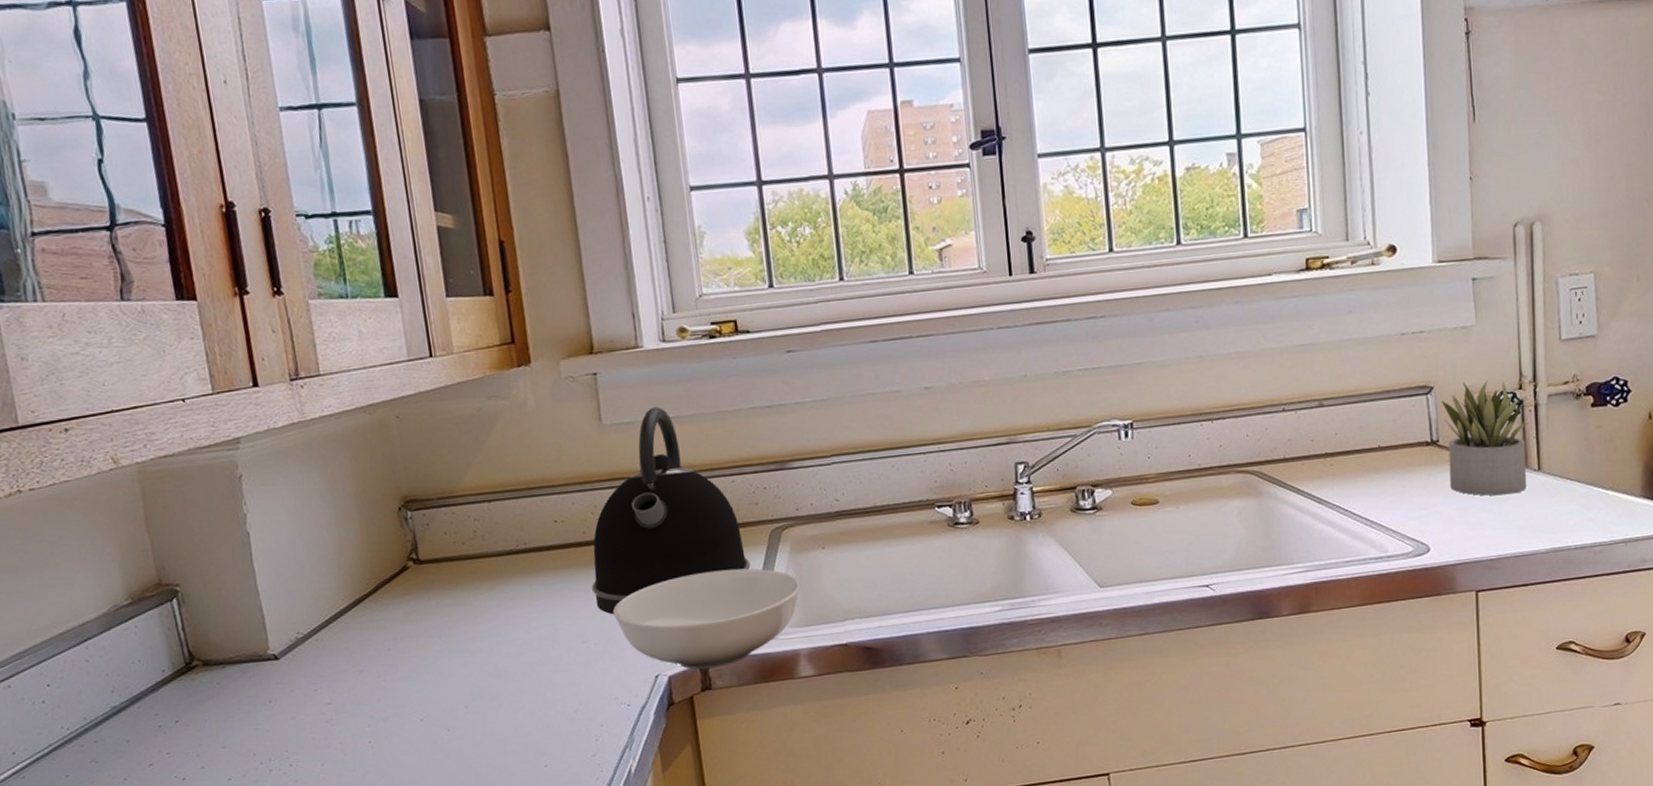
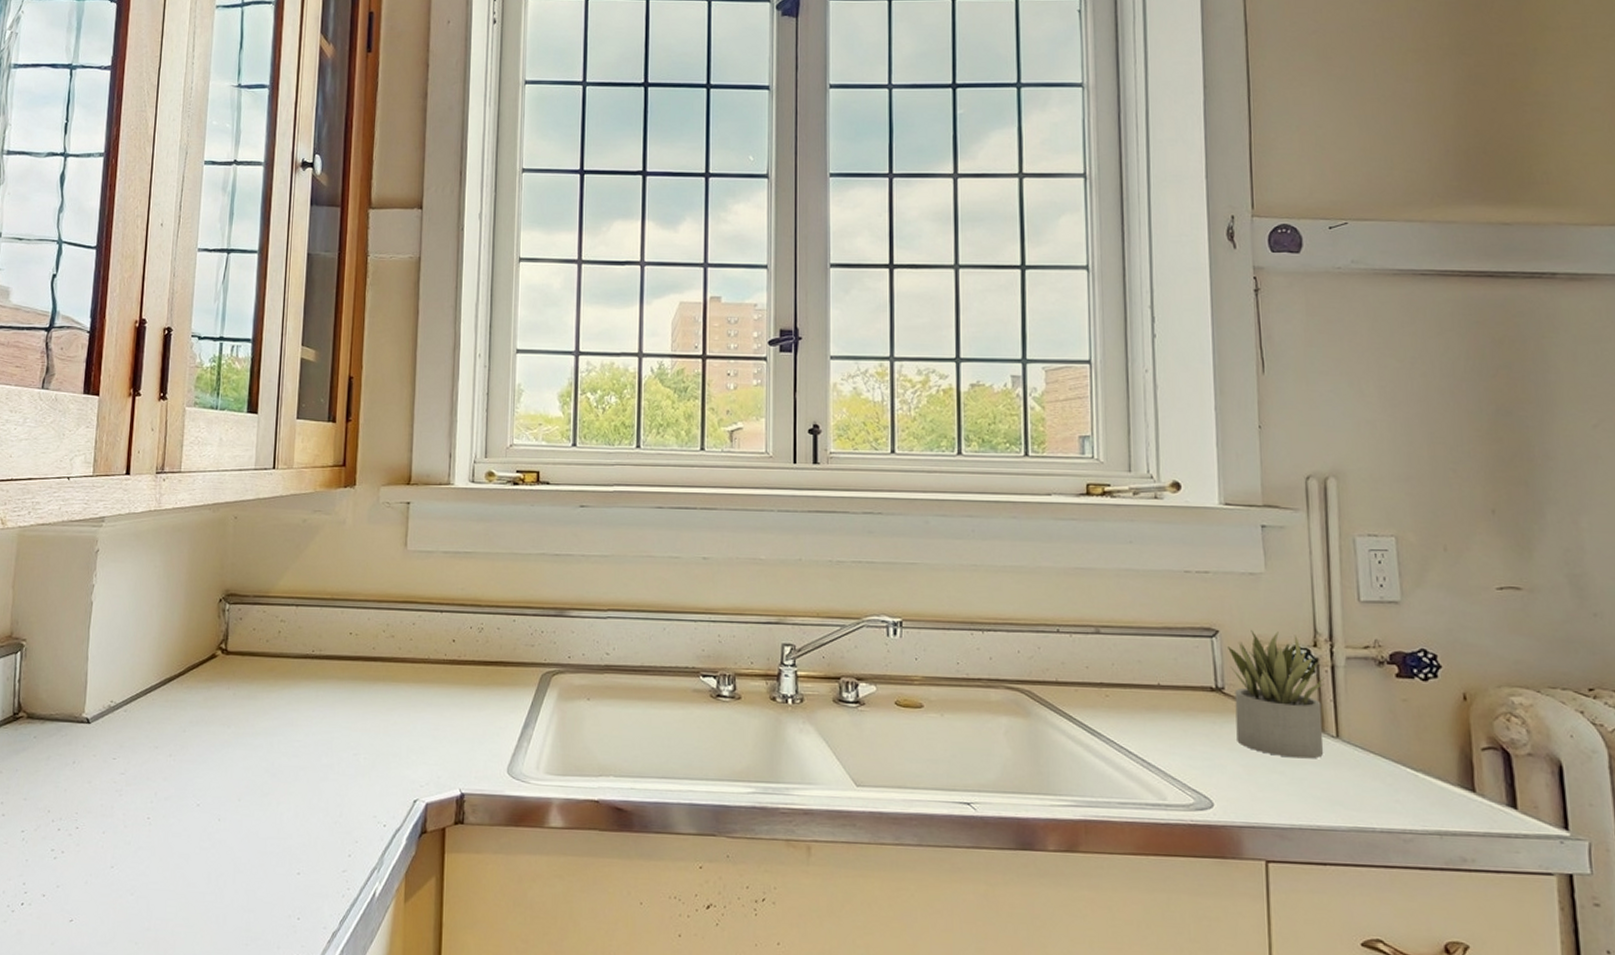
kettle: present [592,407,751,615] -> none [371,540,519,732]
bowl: present [612,568,801,670] -> none [386,704,562,803]

